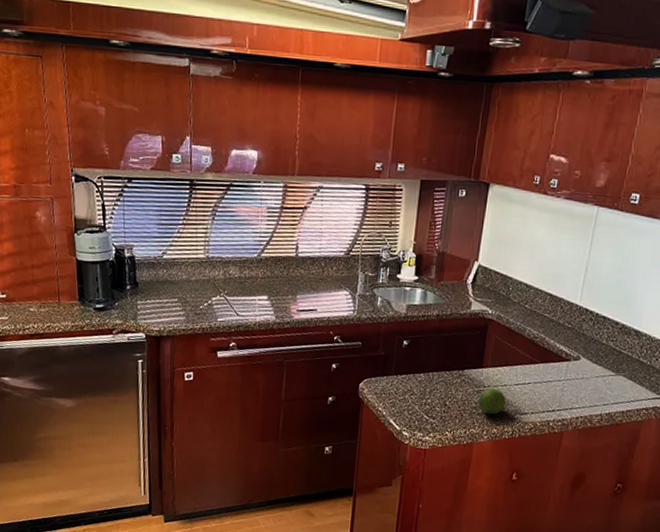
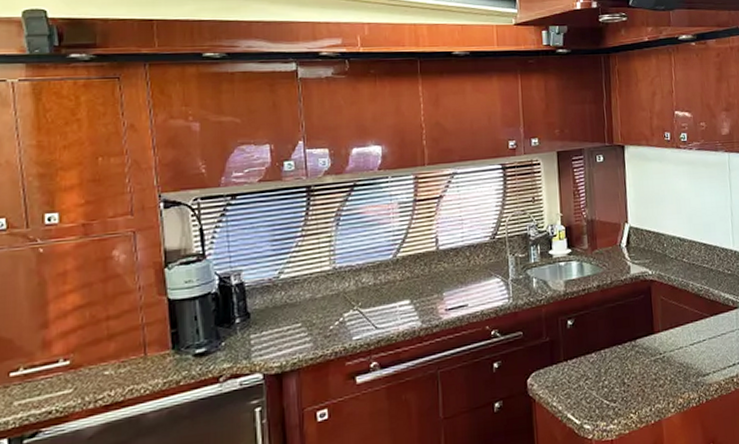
fruit: present [477,388,506,415] -> none [656,353,686,384]

